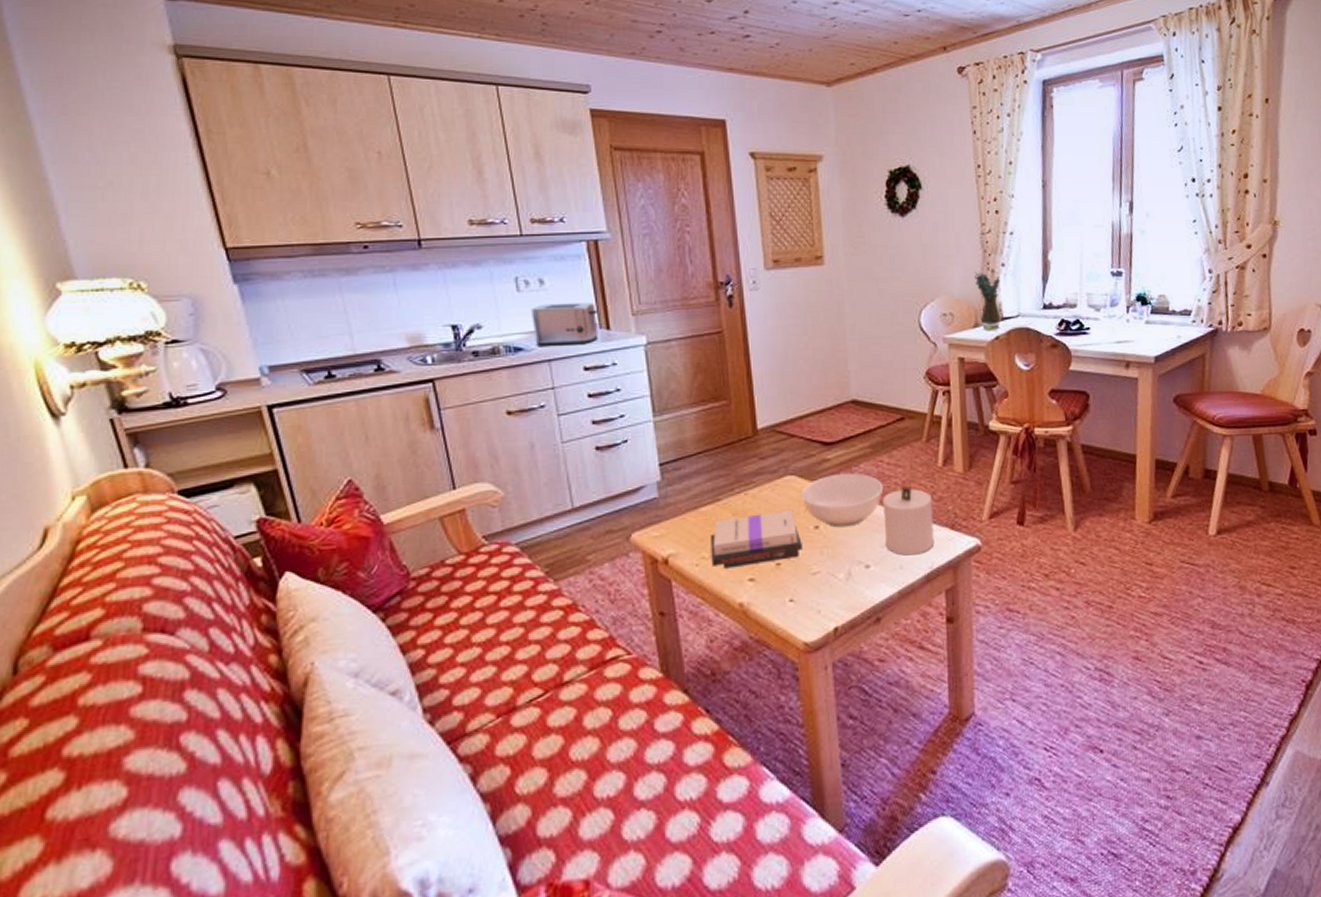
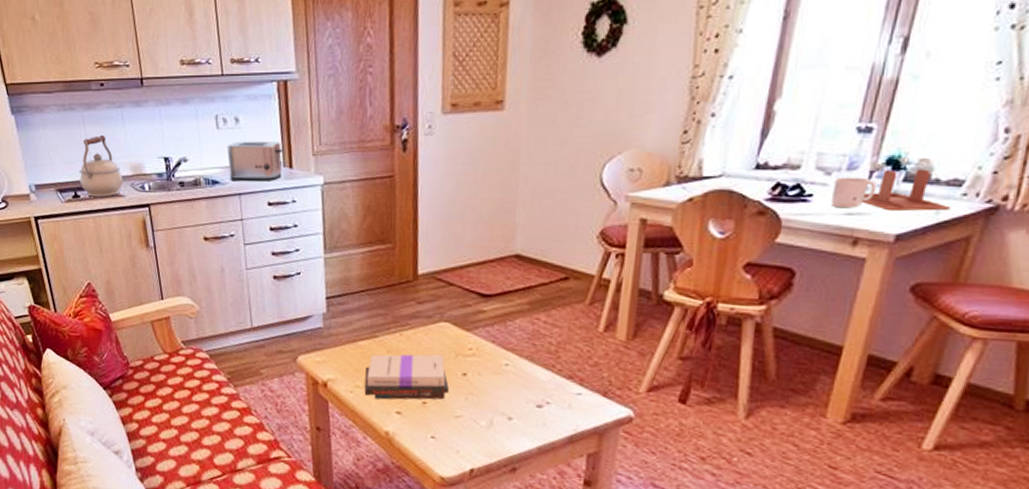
kettle: none [334,304,397,376] -> present [79,135,123,197]
bowl: present [802,473,884,528] -> none [454,326,537,379]
candle: present [883,486,935,556] -> none [531,347,587,416]
vase: present [975,272,1001,331] -> none [673,122,706,192]
mug: none [1103,312,1134,338] -> present [831,177,877,209]
napkin holder: none [1126,303,1187,337] -> present [862,168,951,211]

